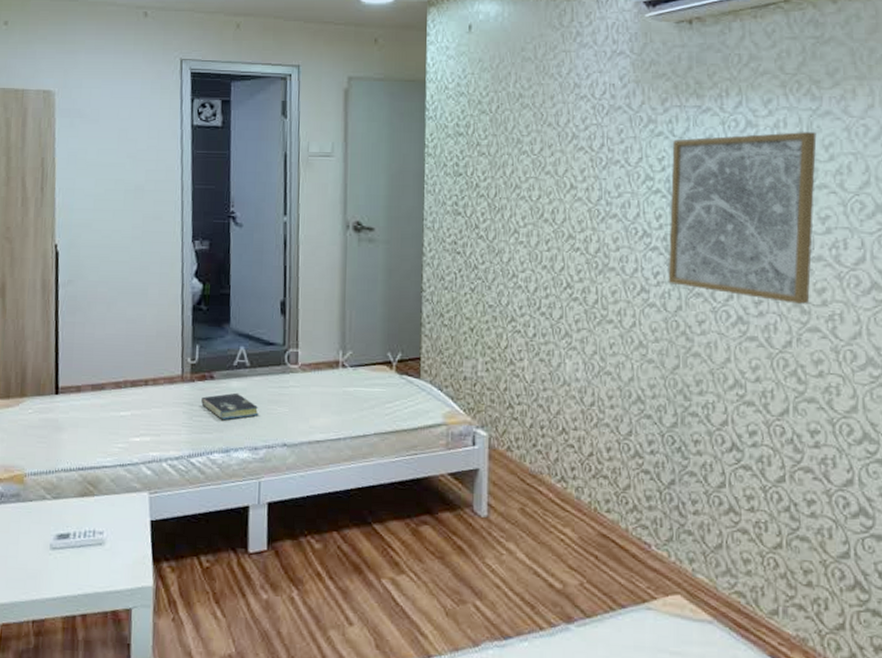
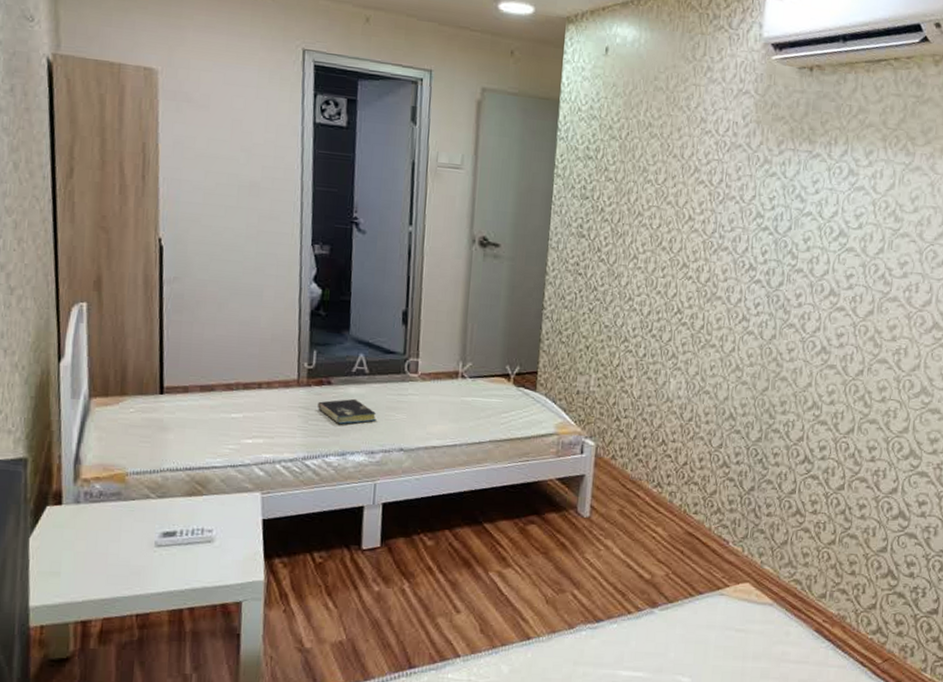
wall art: present [668,132,817,304] -> none [766,181,906,339]

